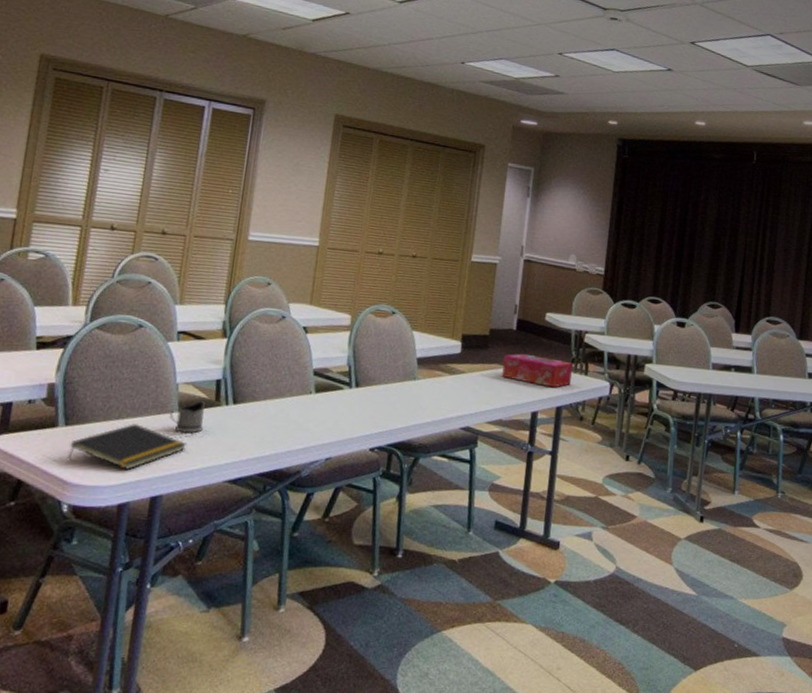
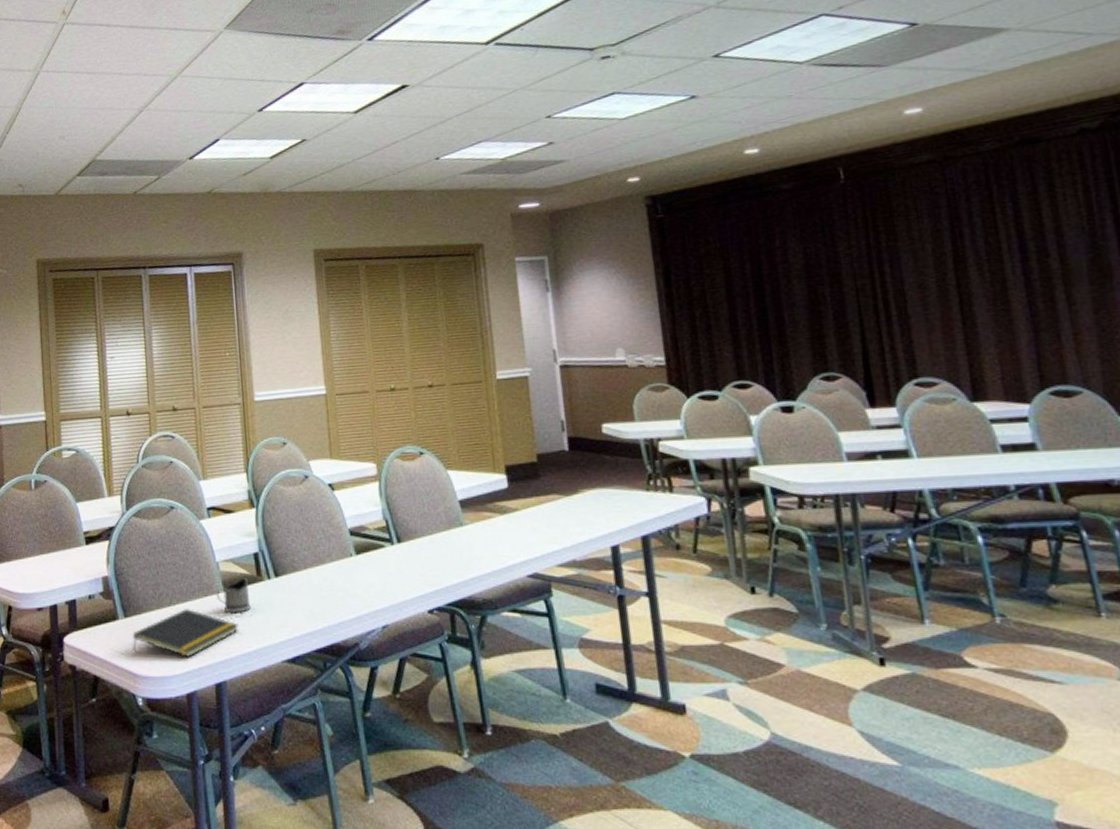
tissue box: present [502,353,574,388] -> none [561,477,654,514]

